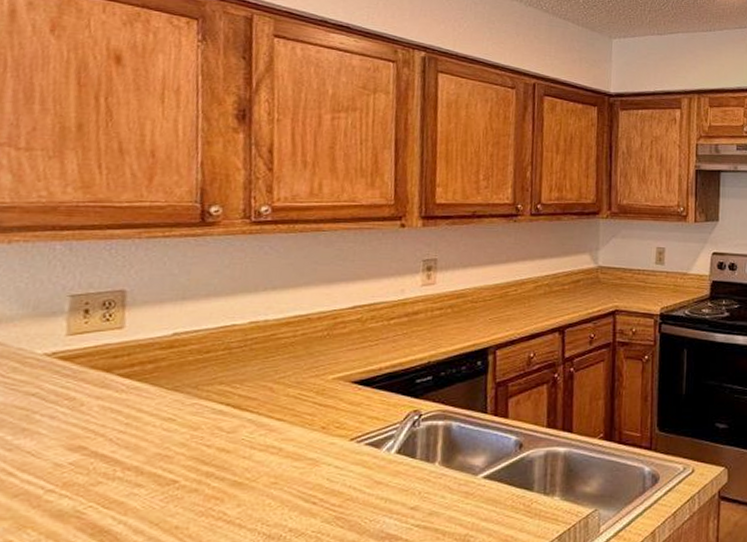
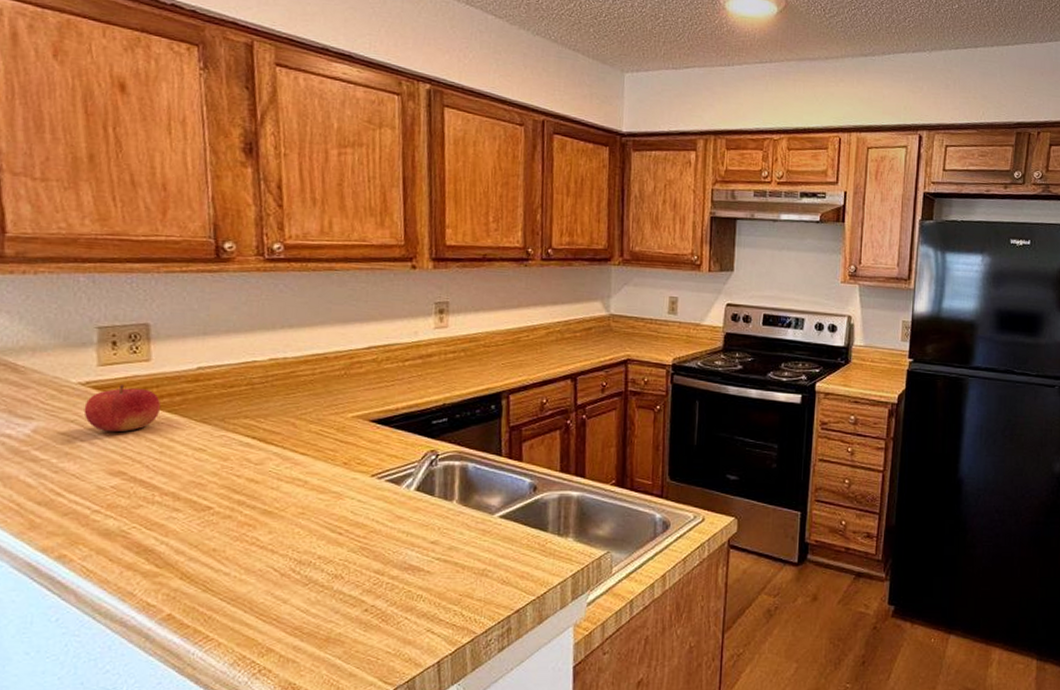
fruit: none [46,354,131,405] -> present [83,385,161,433]

